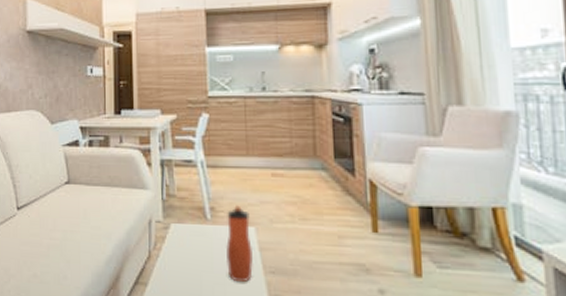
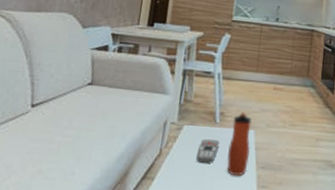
remote control: none [190,238,215,267] -> present [196,138,220,163]

